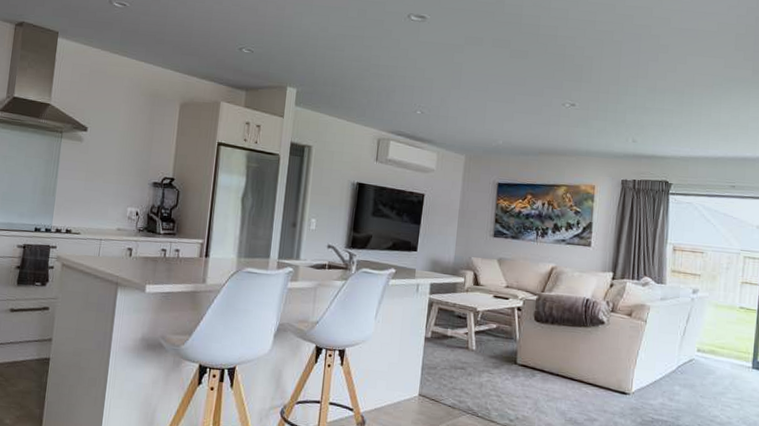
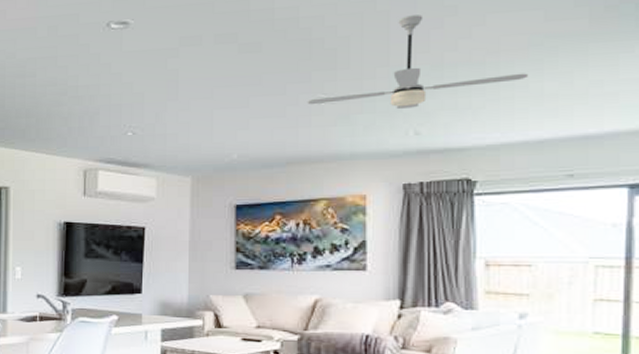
ceiling fan: none [558,47,711,121] -> present [307,15,527,110]

